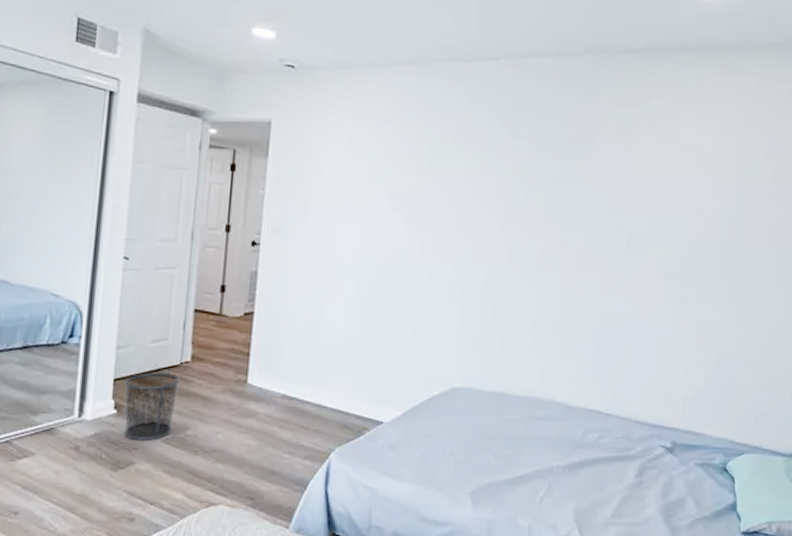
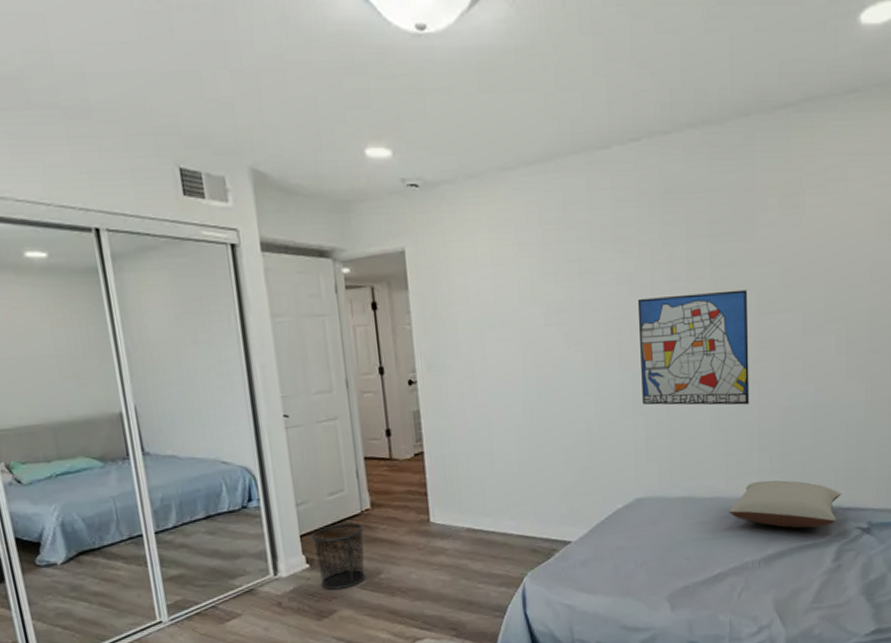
wall art: none [471,197,580,311] -> present [637,290,750,405]
pillow: none [539,386,650,441] -> present [728,480,842,528]

